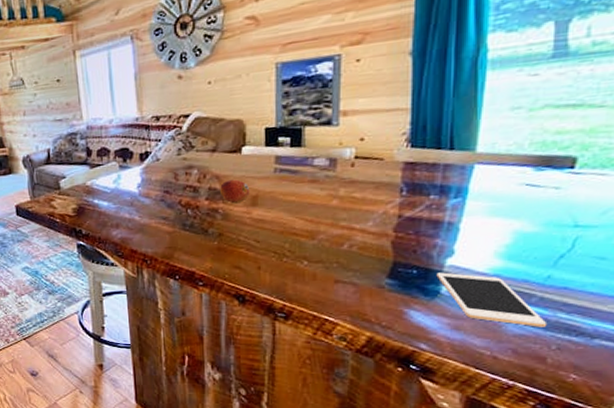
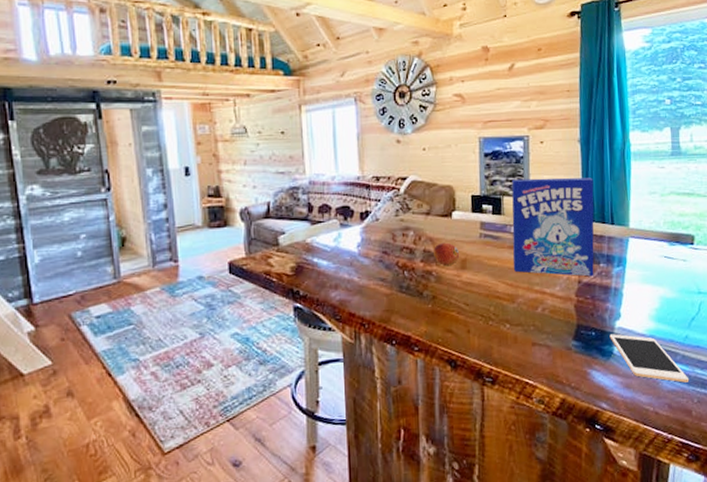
cereal box: none [314,96,428,210] -> present [511,177,594,277]

